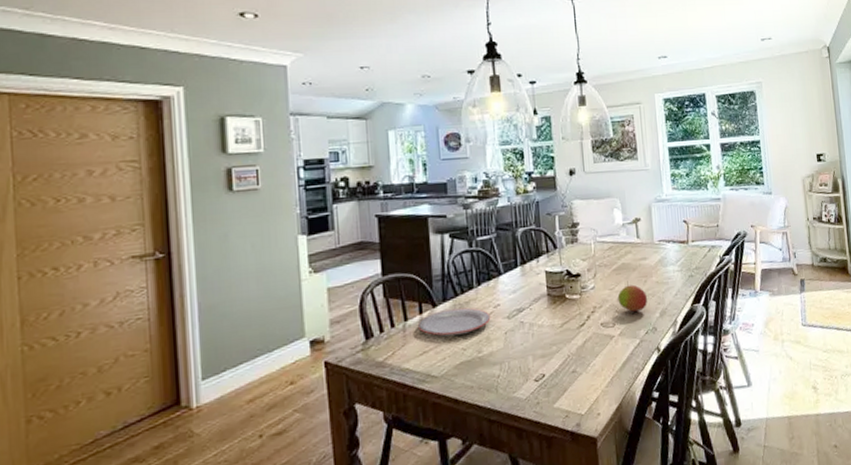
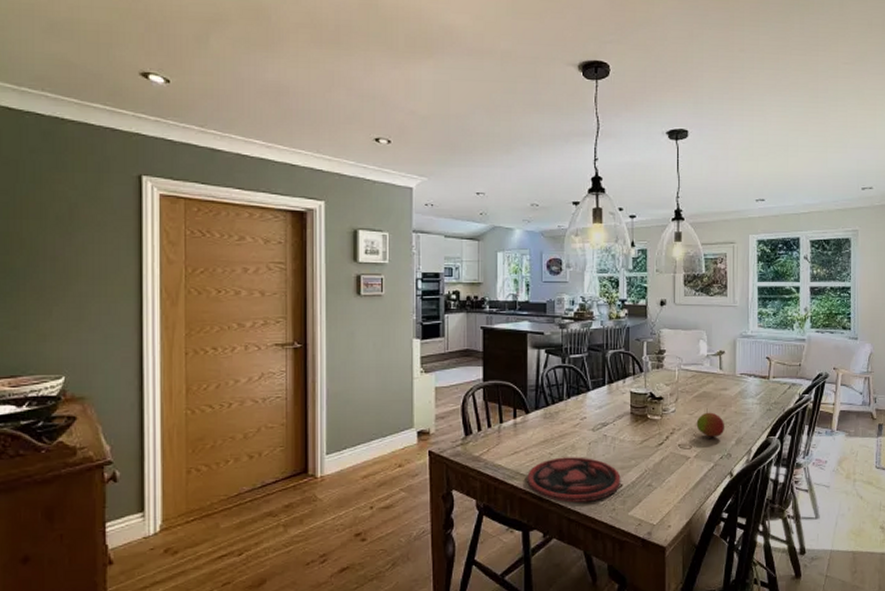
plate: present [417,307,491,337] -> none [511,417,577,440]
plate: none [439,348,543,402] -> present [527,457,621,503]

